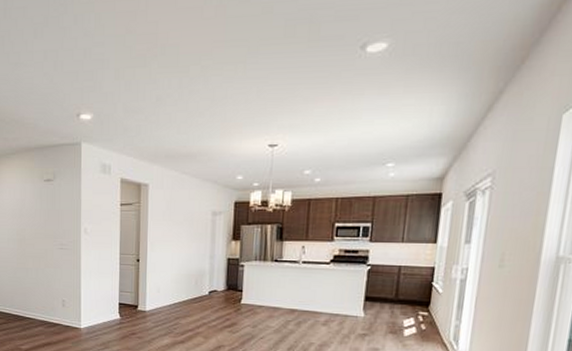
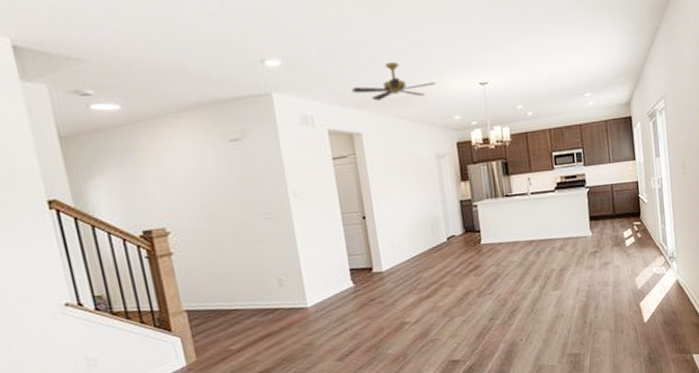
ceiling fan: none [147,120,225,156] -> present [352,62,437,101]

